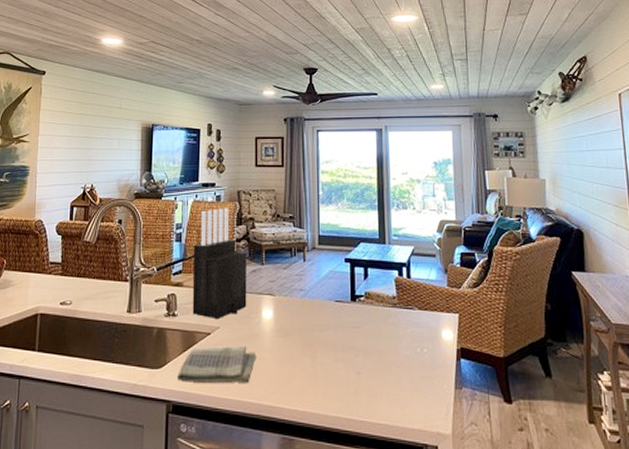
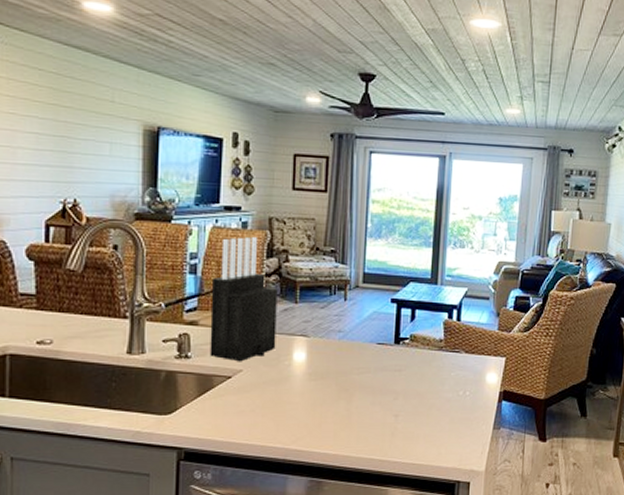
dish towel: present [177,345,257,383] -> none [191,389,285,428]

